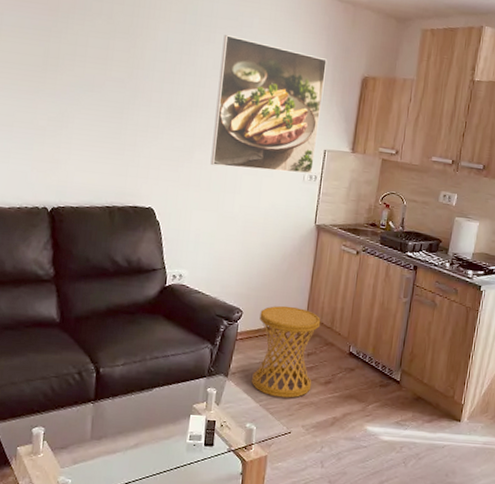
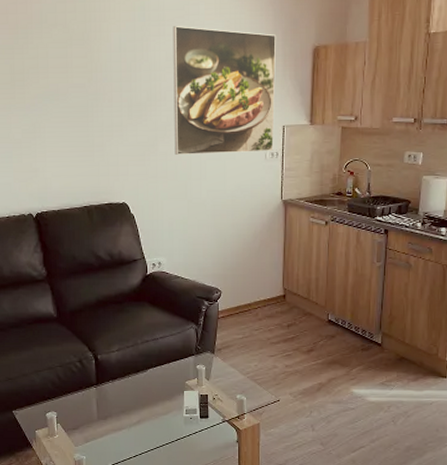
side table: present [252,305,321,398] -> none [237,281,297,368]

